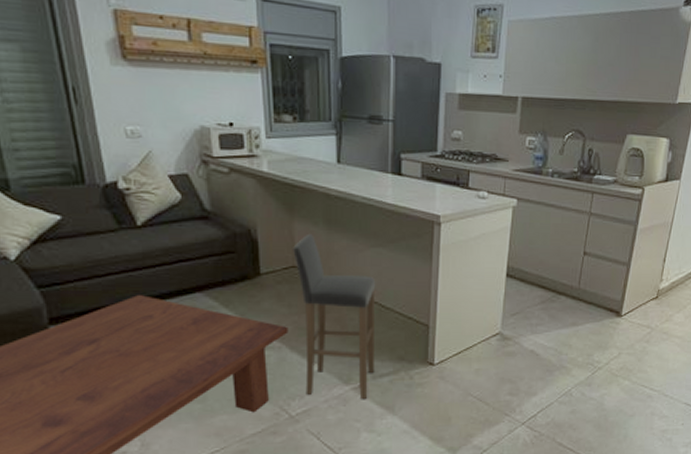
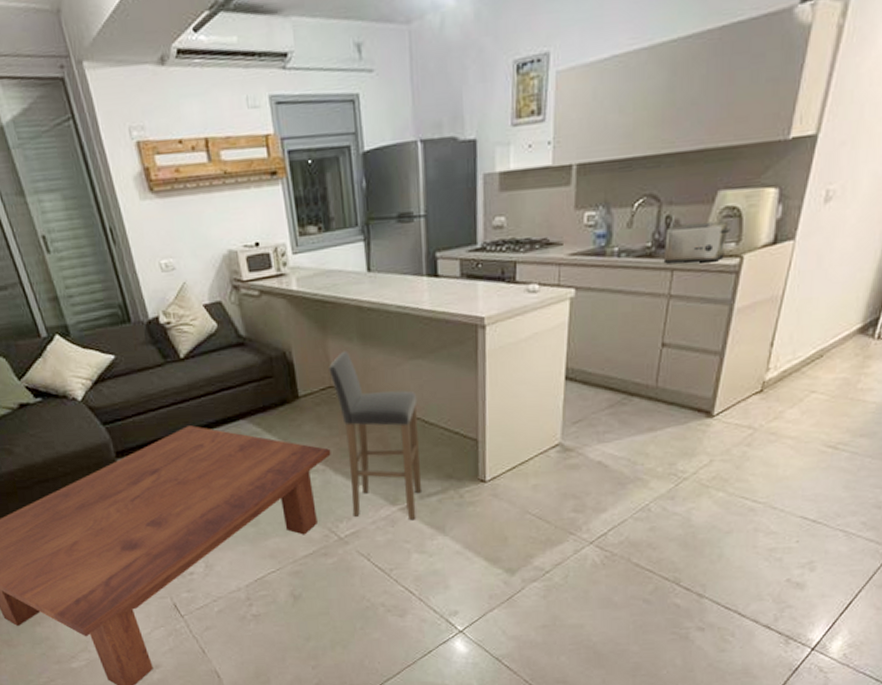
toaster: none [586,157,635,191] -> present [663,220,730,265]

